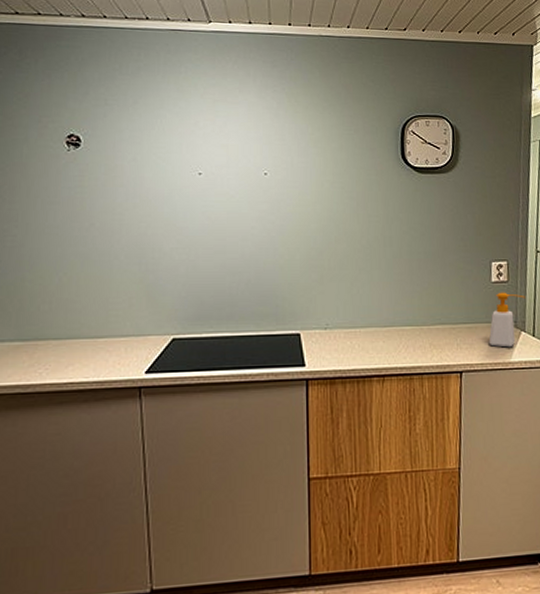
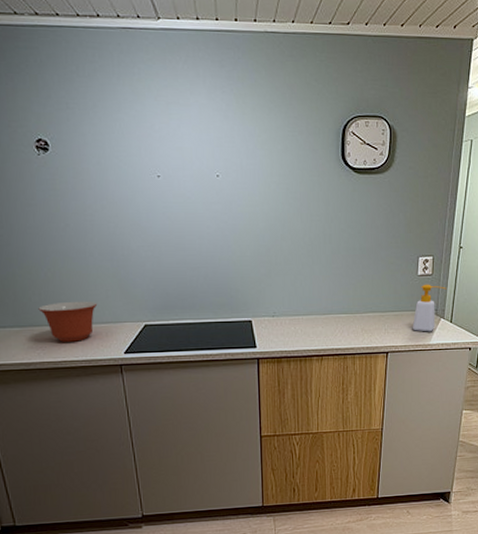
mixing bowl: none [47,310,119,359] -> present [38,301,98,342]

